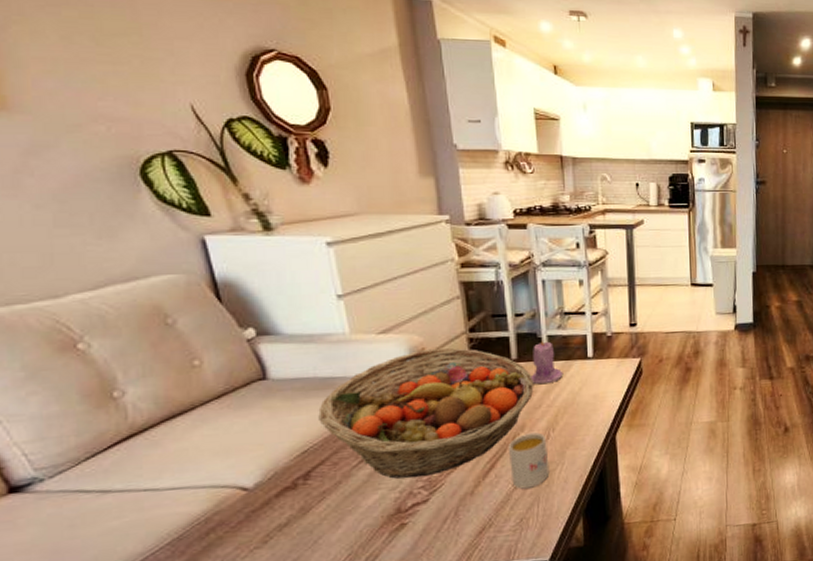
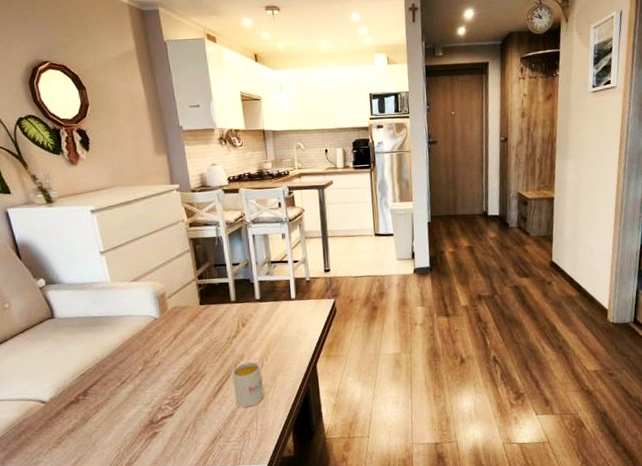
fruit basket: present [318,347,534,479] -> none [91,292,250,397]
candle: present [531,340,564,385] -> none [247,285,272,322]

